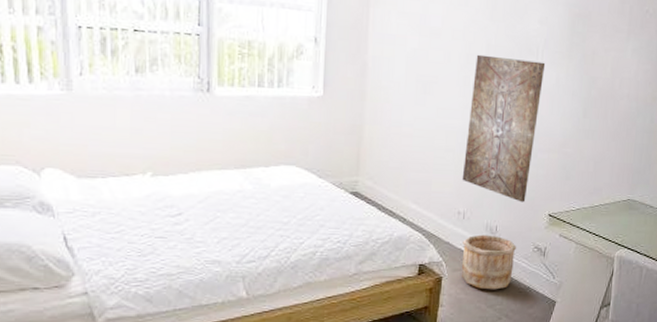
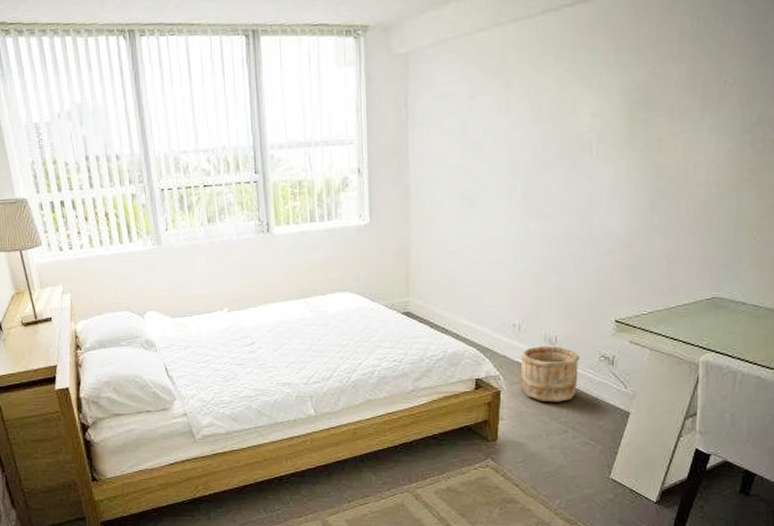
wall art: present [462,54,546,203] -> none [514,158,602,310]

